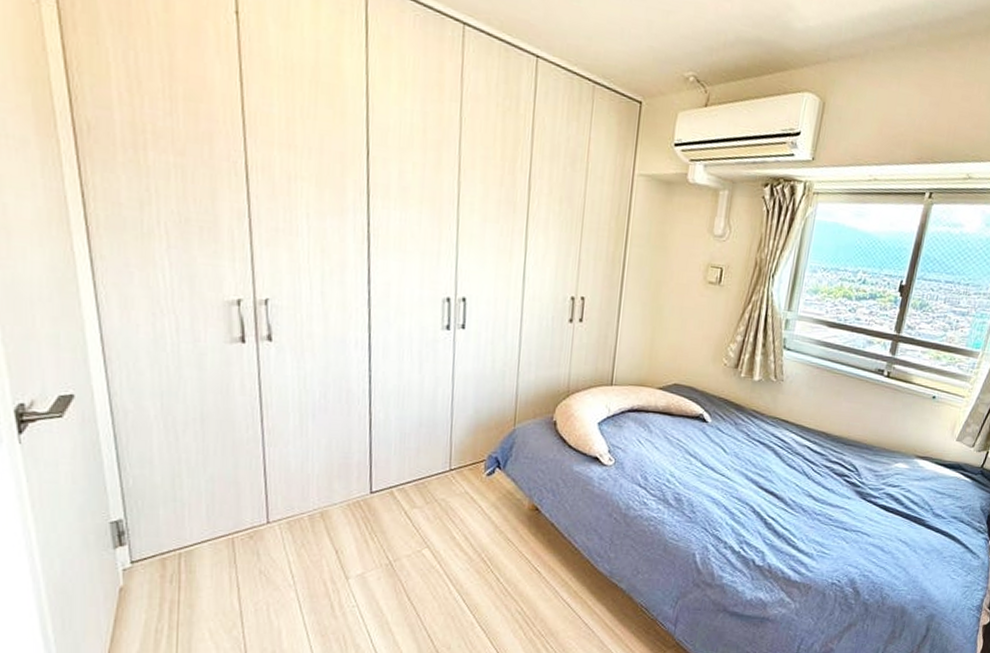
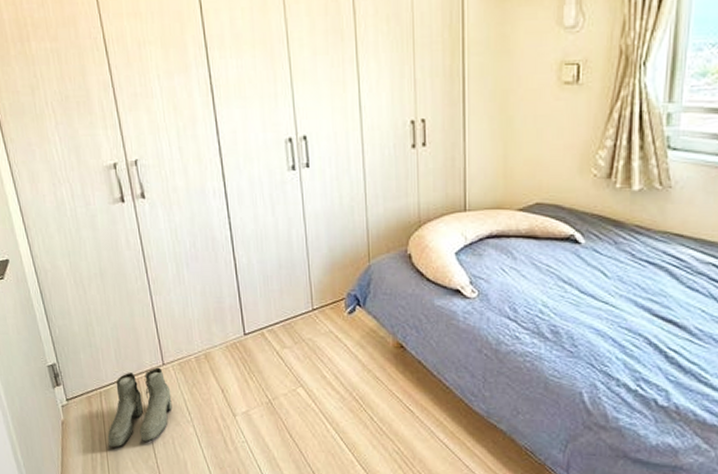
boots: none [181,526,273,618] -> present [107,367,173,449]

